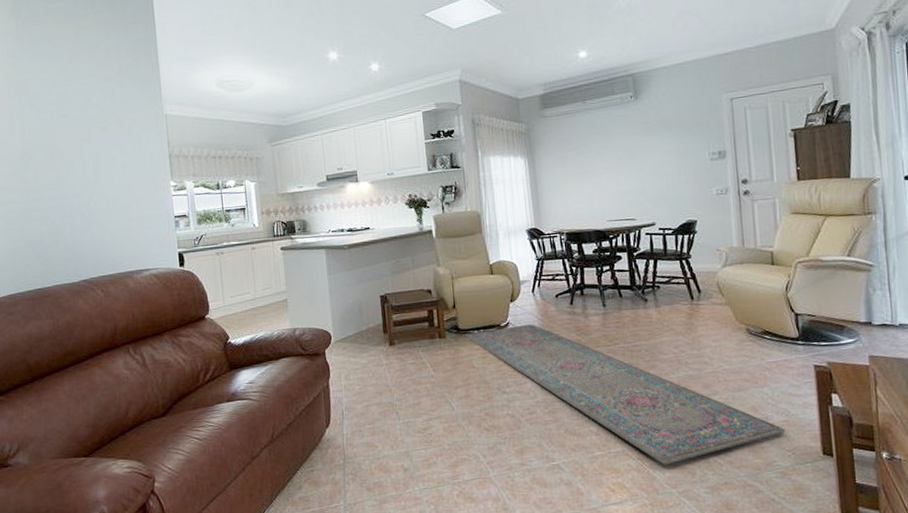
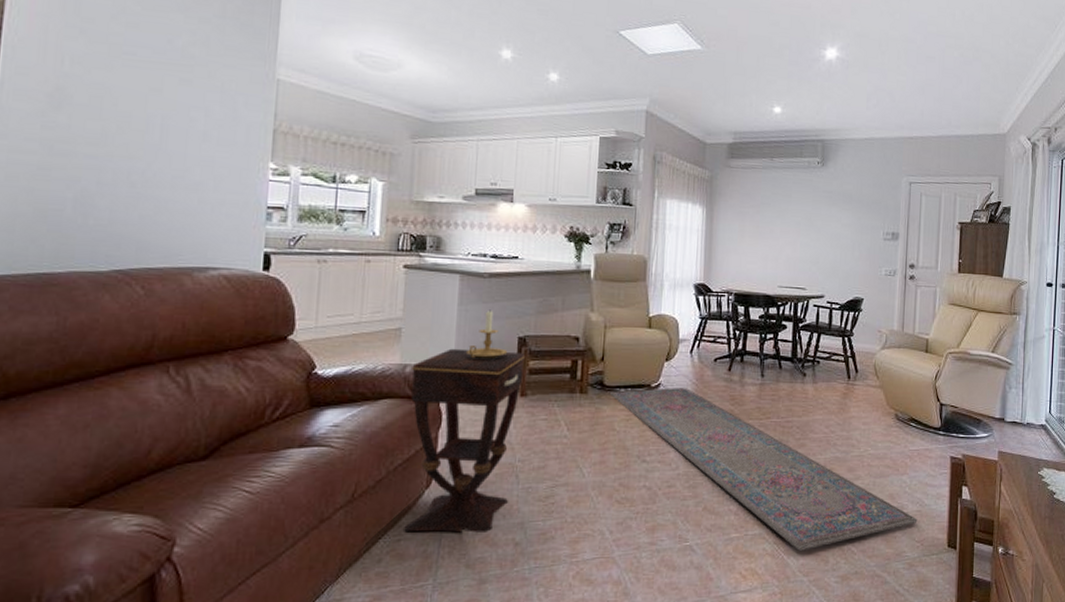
side table: none [300,309,394,463] -> present [404,348,526,534]
candle holder: none [340,275,374,318] -> present [466,309,508,360]

